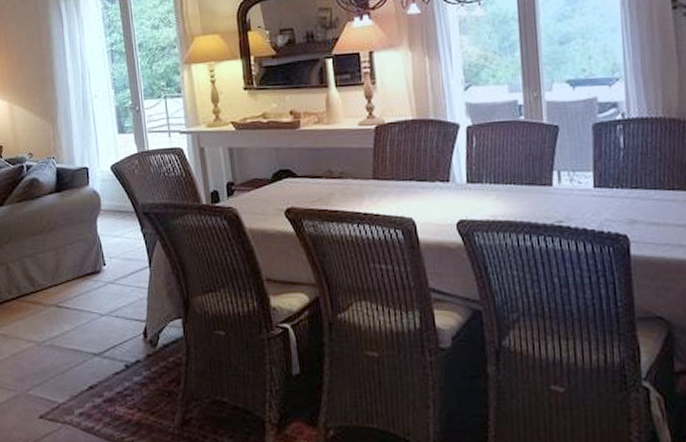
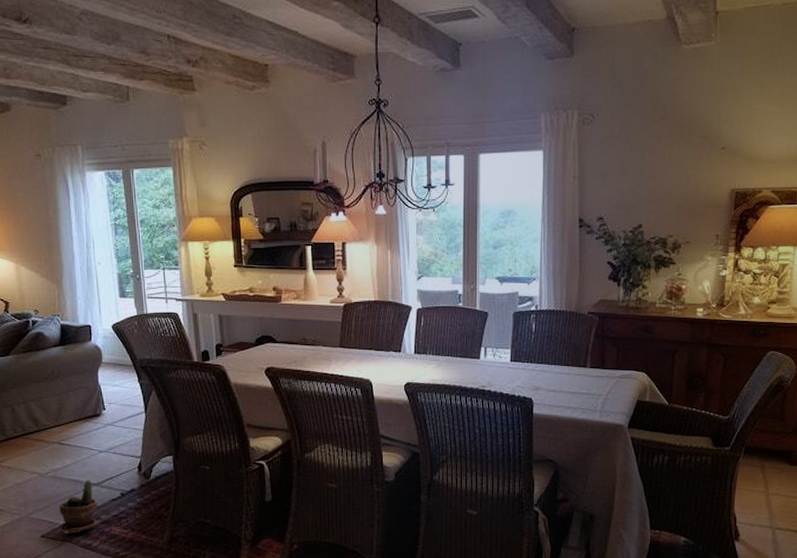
potted plant: none [58,349,100,414] -> present [59,480,98,534]

